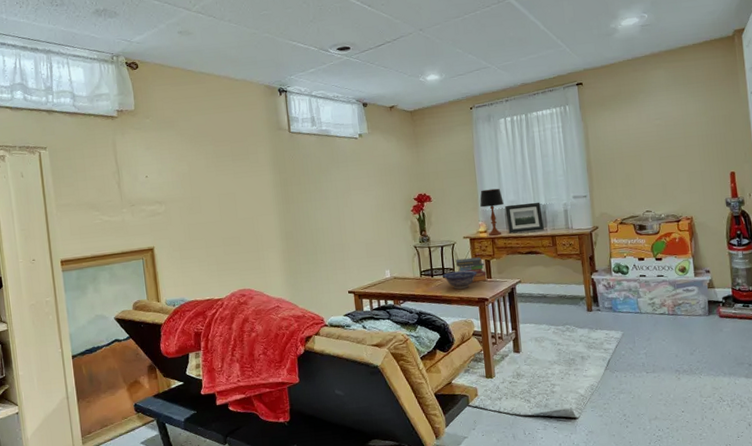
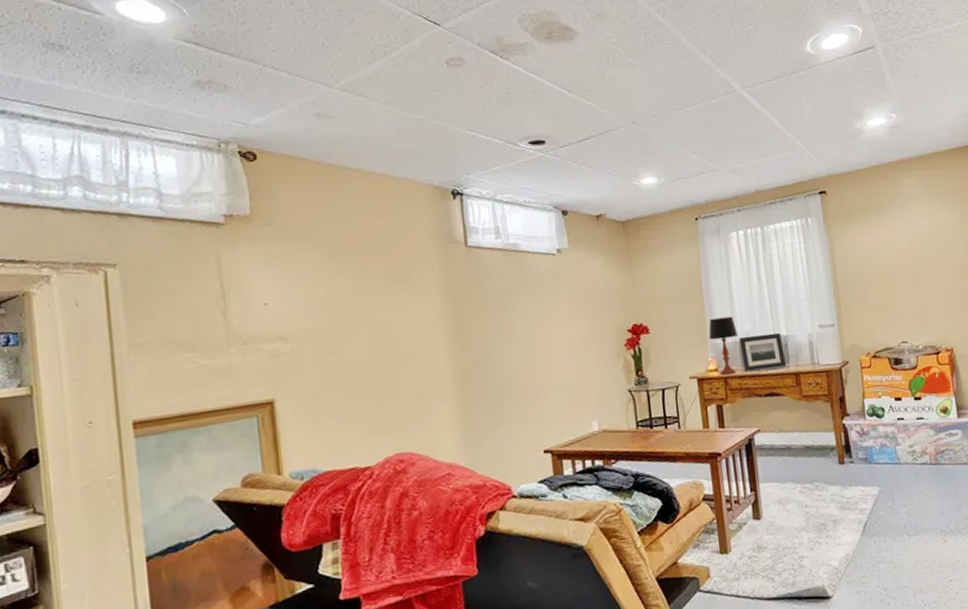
decorative bowl: present [442,270,477,289] -> none [664,418,707,443]
books: present [455,257,487,282] -> none [679,401,719,433]

